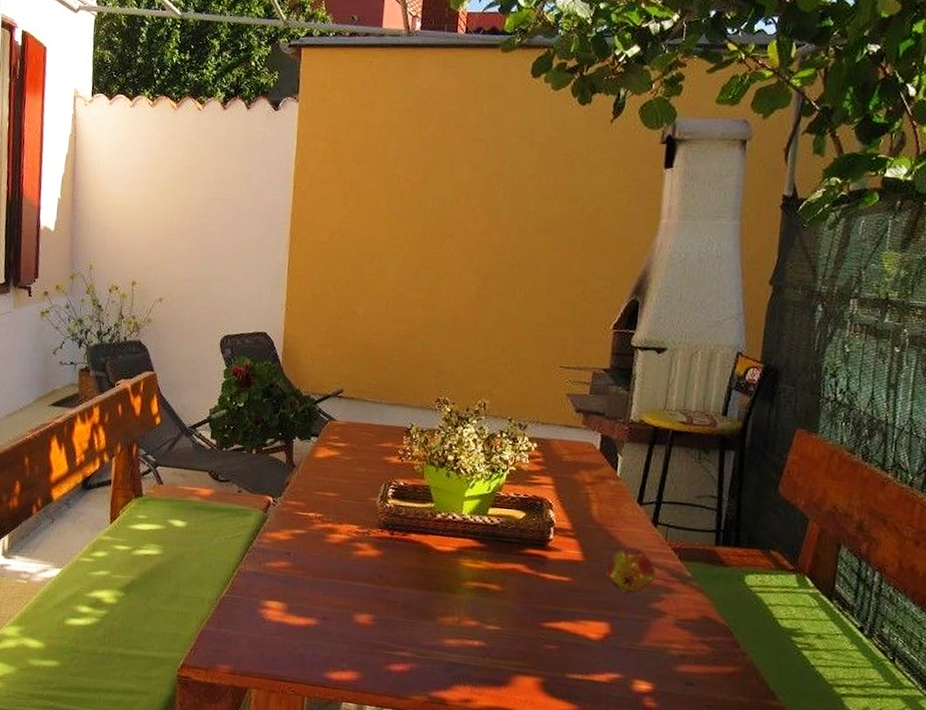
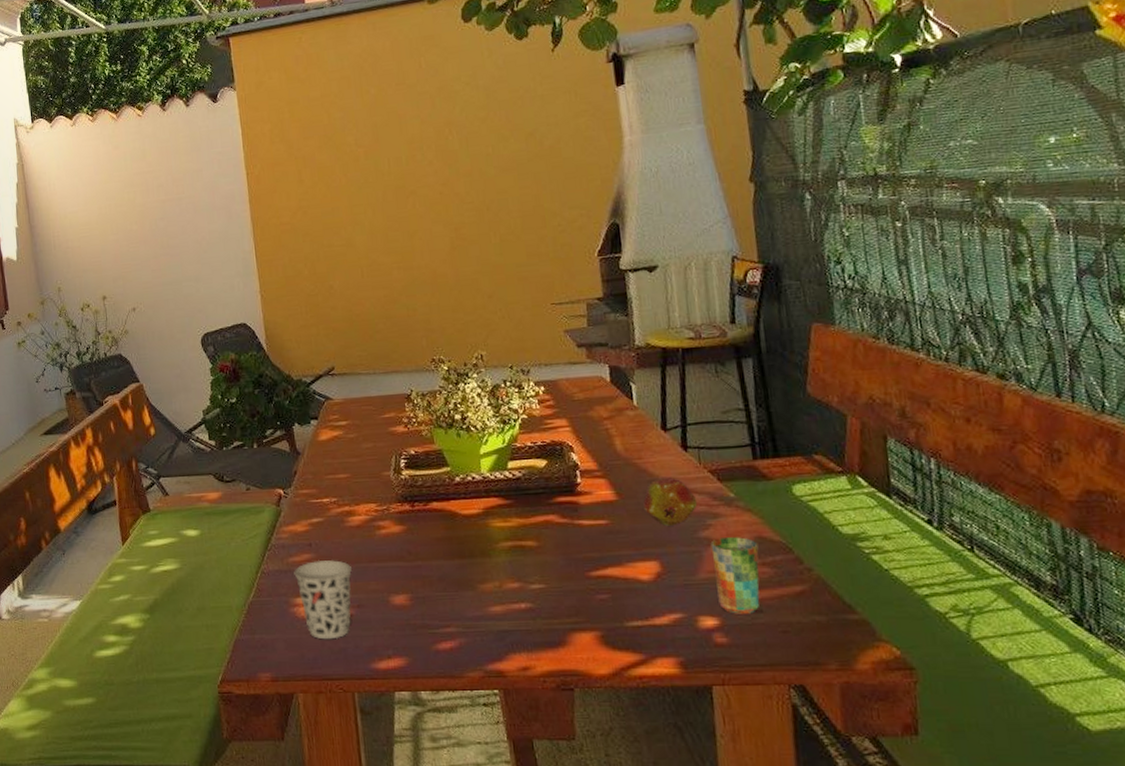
cup: none [268,569,324,645] -> present [294,560,352,640]
cup: none [655,611,703,685] -> present [710,537,760,614]

